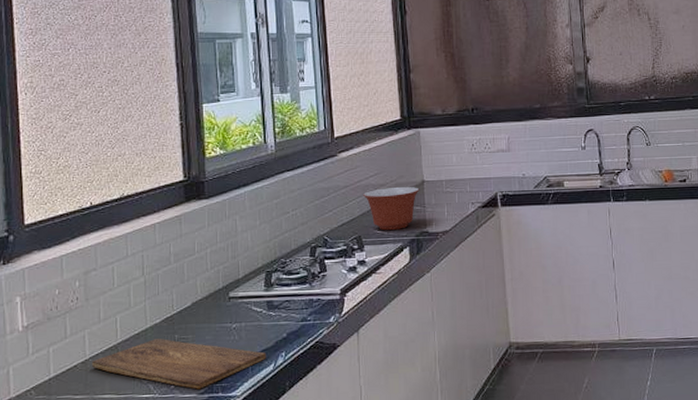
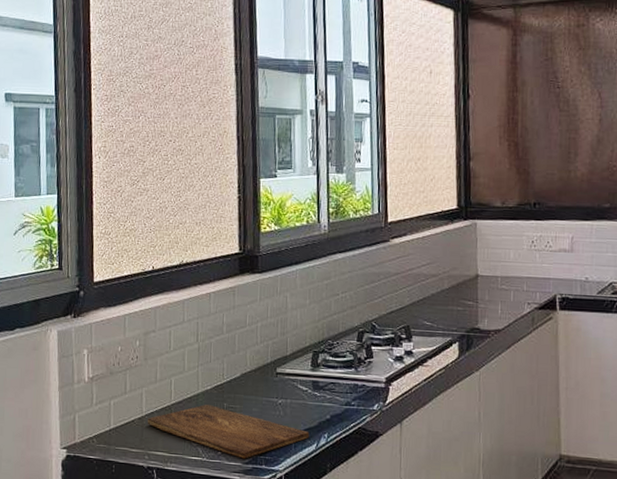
mixing bowl: present [363,186,420,230] -> none [414,278,473,323]

